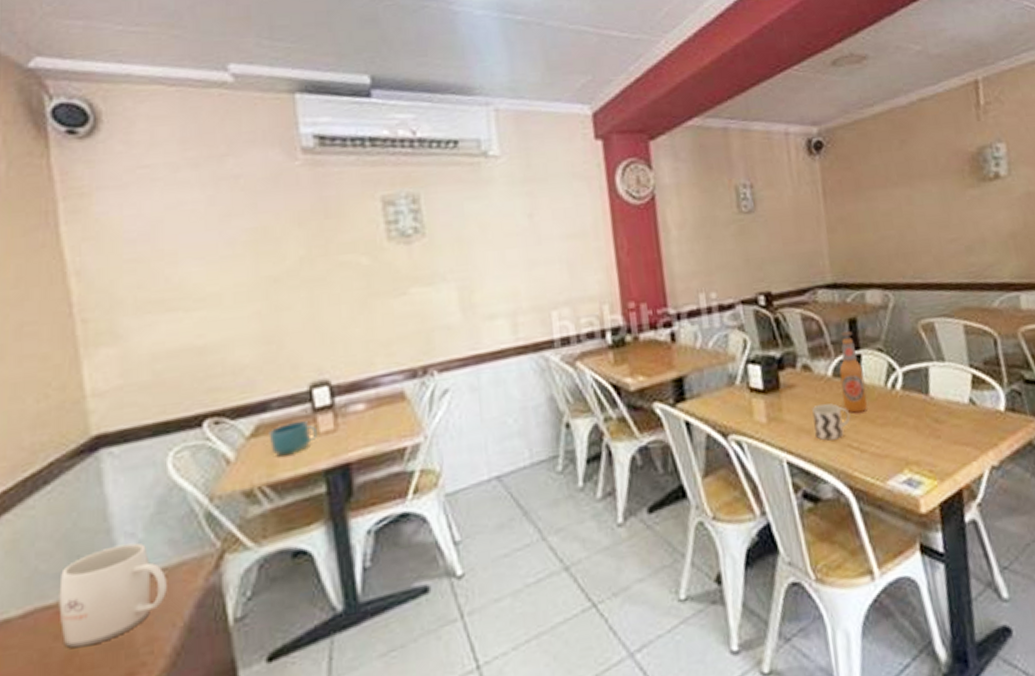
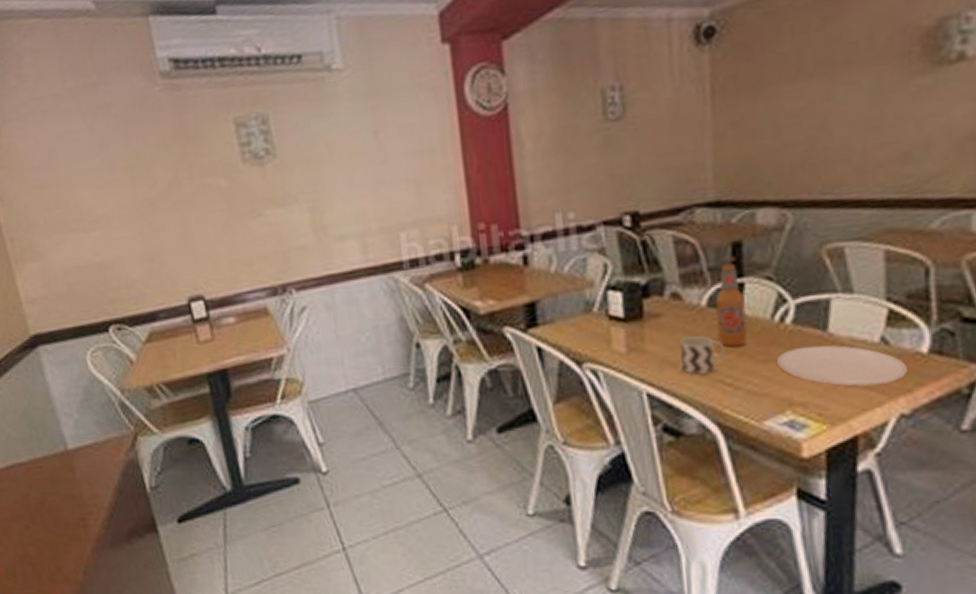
mug: present [59,542,167,649] -> none [26,421,100,496]
cup: present [268,421,318,457] -> none [159,331,199,360]
plate: none [892,407,992,444] -> present [776,345,907,387]

